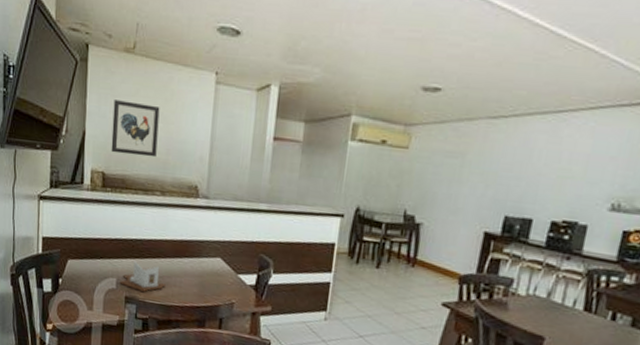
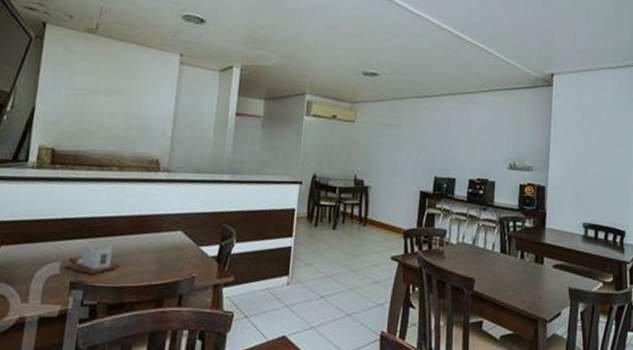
wall art: present [111,100,160,158] -> none [64,76,122,133]

